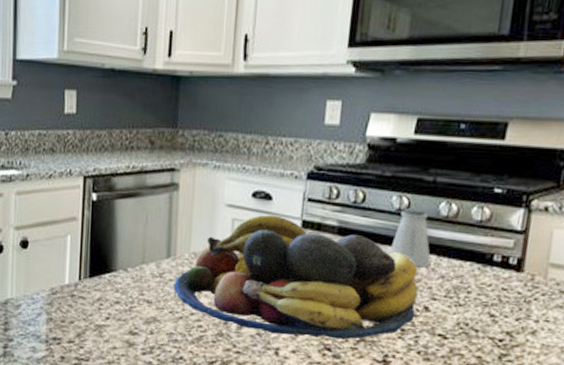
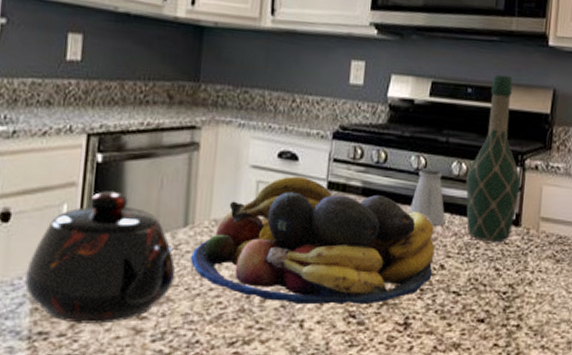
teapot: none [41,224,161,336] -> present [25,190,176,325]
wine bottle: none [456,107,526,288] -> present [466,74,522,243]

